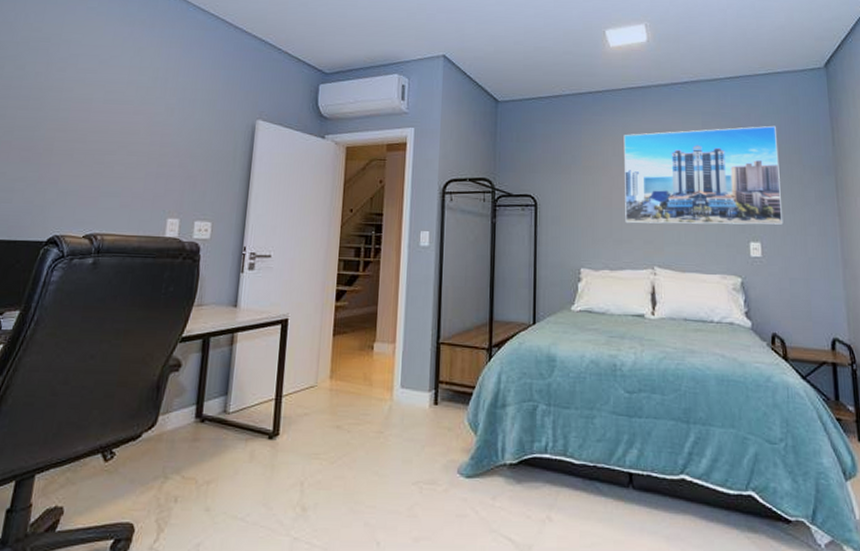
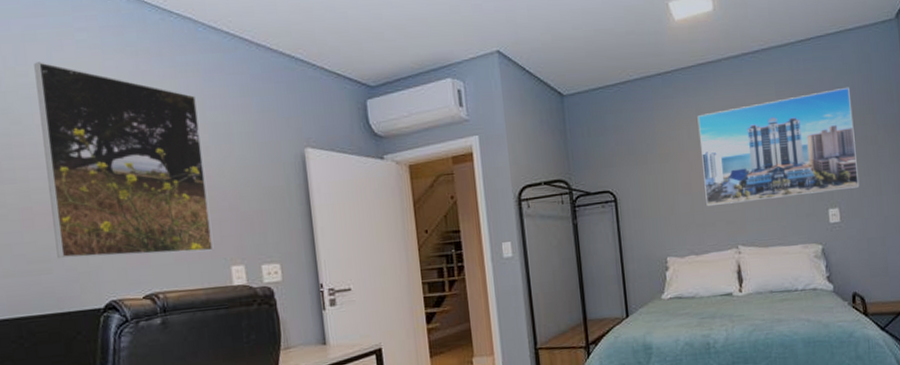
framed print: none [20,21,173,202] -> present [34,62,214,259]

